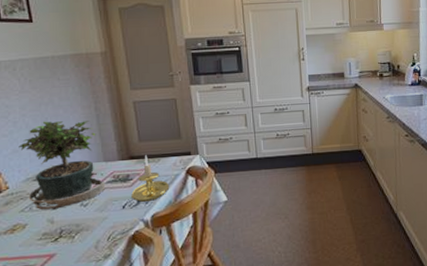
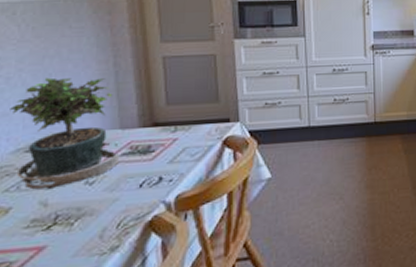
candle holder: present [131,155,170,203] -> none [152,121,201,180]

